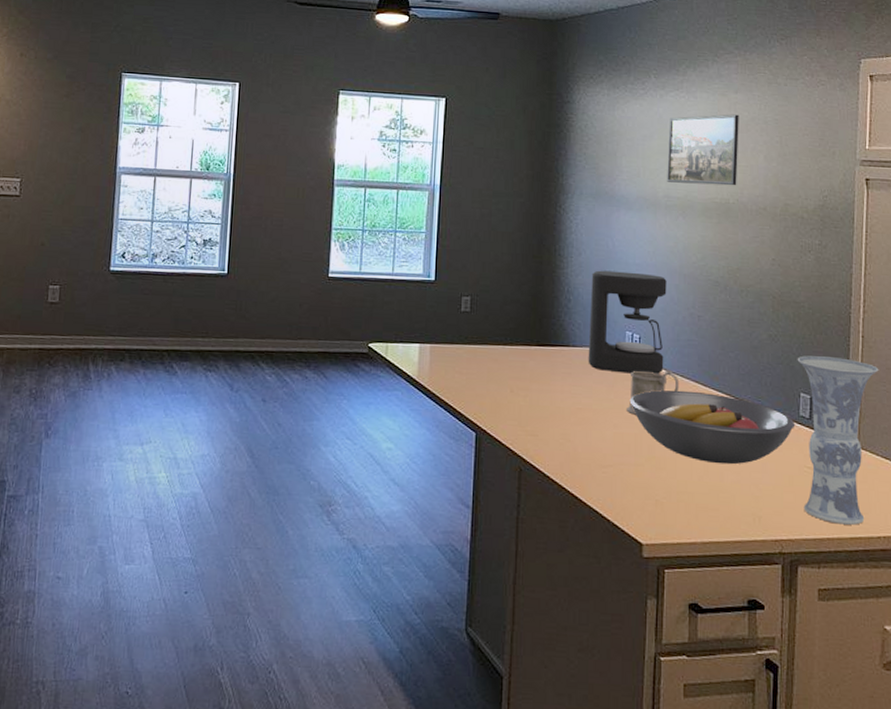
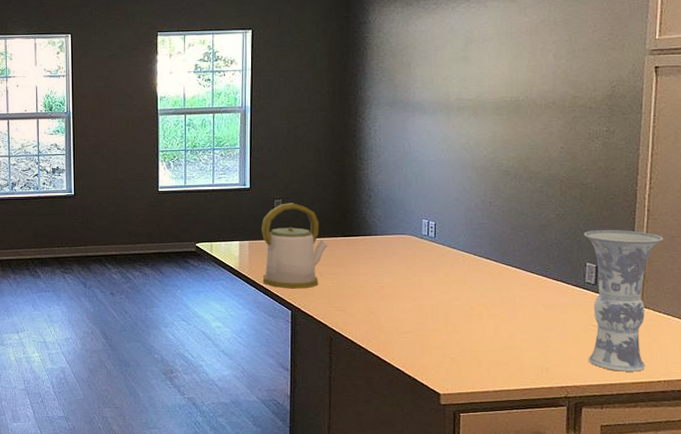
kettle: none [444,301,521,406] -> present [261,203,328,289]
coffee maker: present [588,270,667,374] -> none [388,168,460,255]
mug: present [627,370,680,415] -> none [424,250,472,289]
fruit bowl: present [629,390,795,465] -> none [427,266,581,326]
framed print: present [667,114,739,186] -> none [459,18,529,86]

